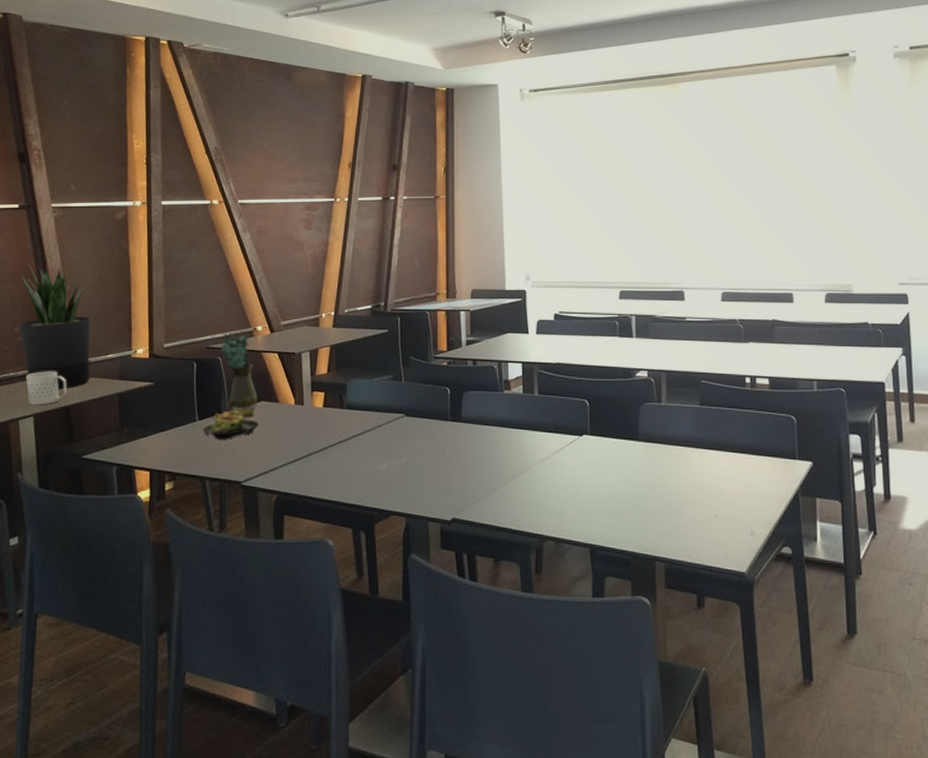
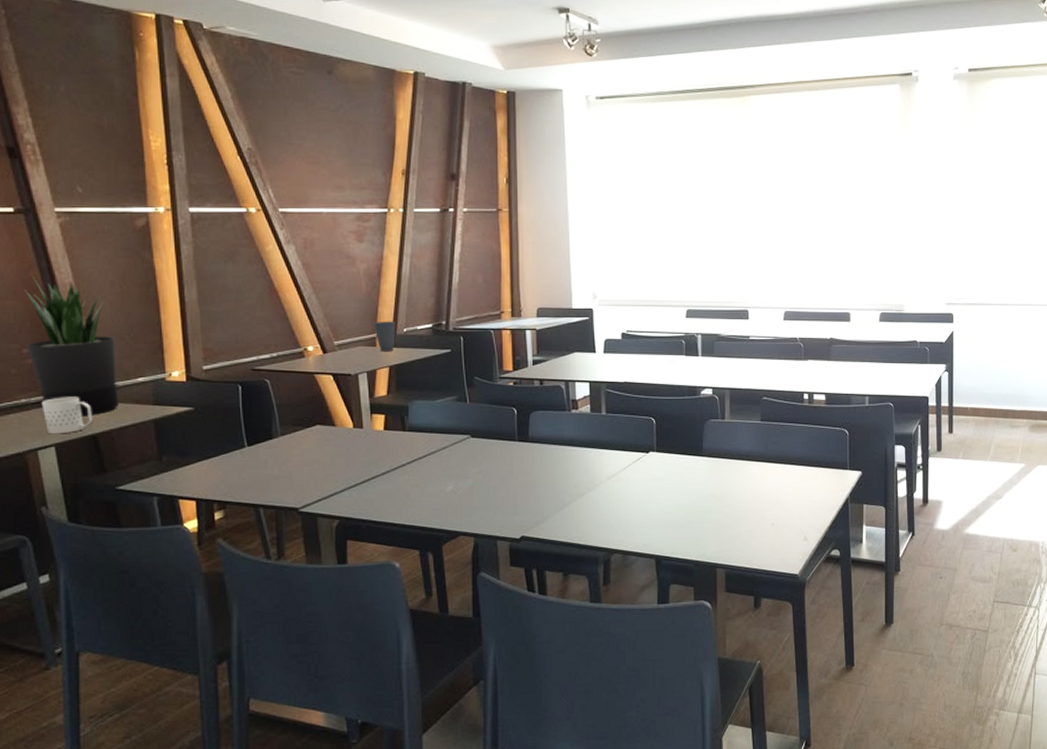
salad: present [202,409,259,439] -> none [252,434,315,466]
vase: present [220,331,258,417] -> none [267,352,313,442]
cup: none [316,302,337,332] -> present [372,321,395,352]

